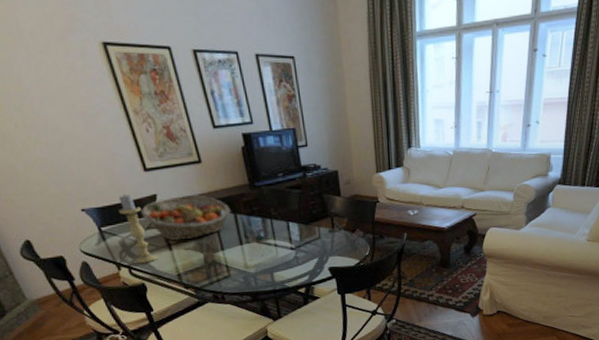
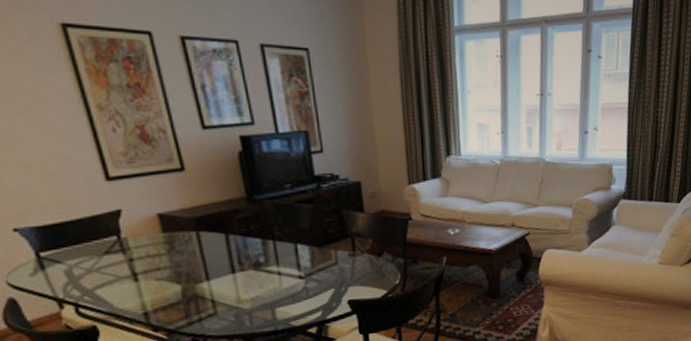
candle holder: present [118,194,158,264] -> none [67,209,117,300]
fruit basket: present [140,195,231,242] -> none [97,211,221,270]

